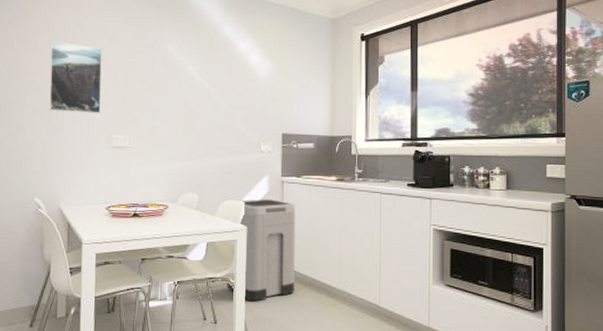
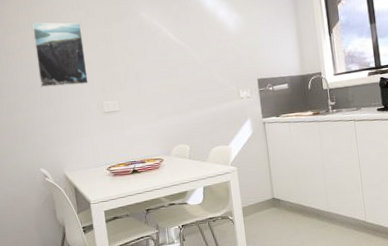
trash can: present [226,199,296,302] -> none [226,140,288,234]

